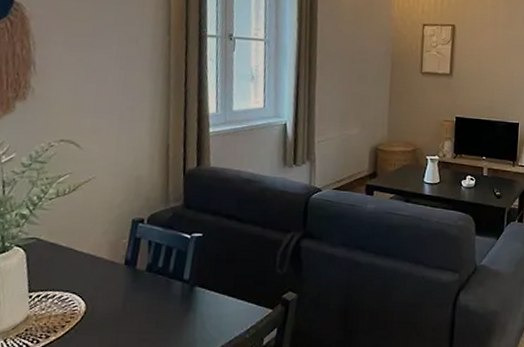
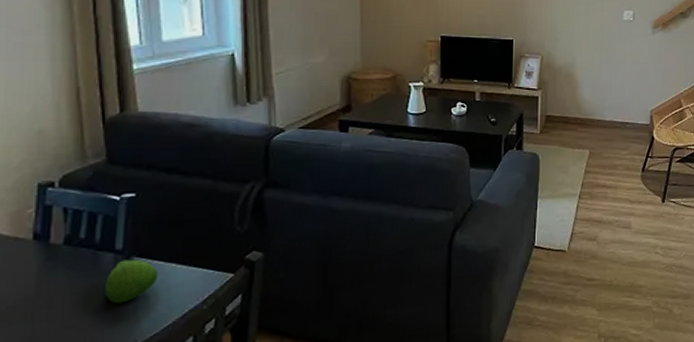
fruit: none [173,288,214,325] -> present [105,259,158,304]

